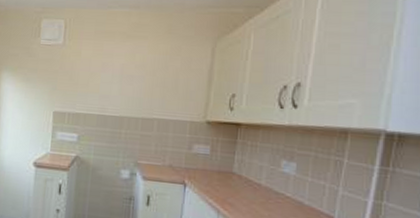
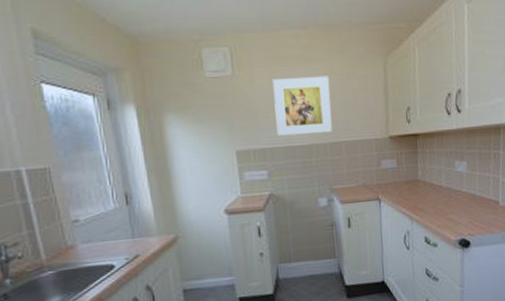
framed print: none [93,51,153,109] -> present [272,76,332,137]

